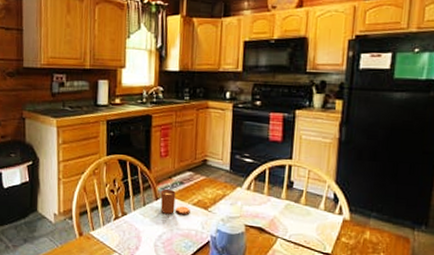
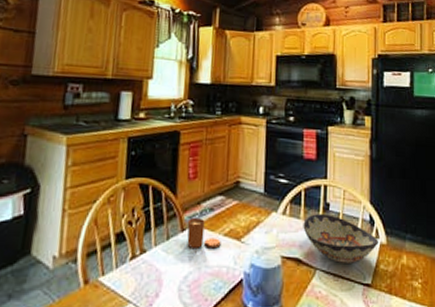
decorative bowl: none [266,190,342,235] -> present [303,214,378,263]

